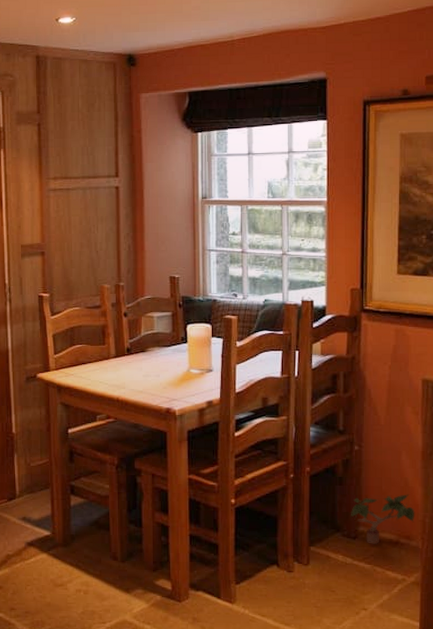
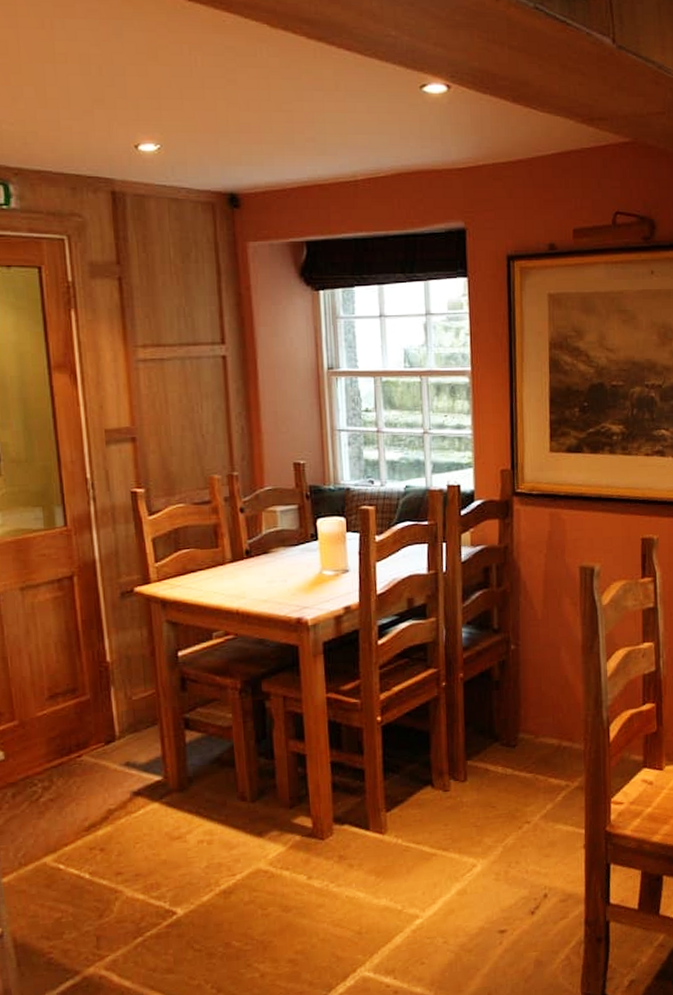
potted plant: present [350,494,415,544] -> none [508,693,577,751]

